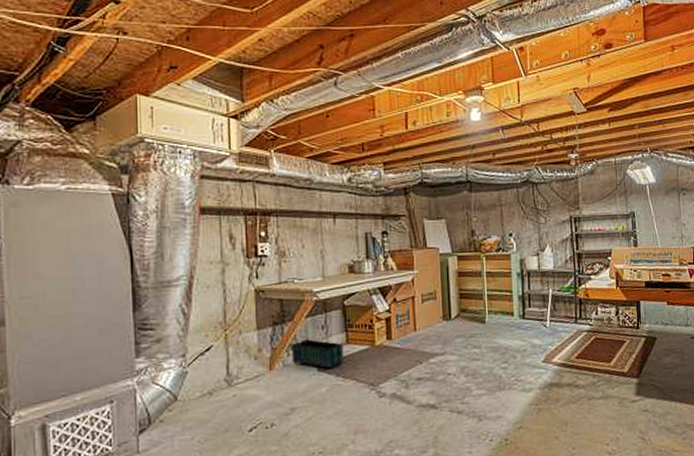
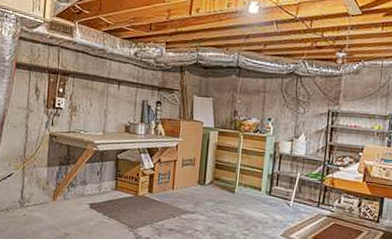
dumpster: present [291,339,344,369] -> none [70,181,113,208]

